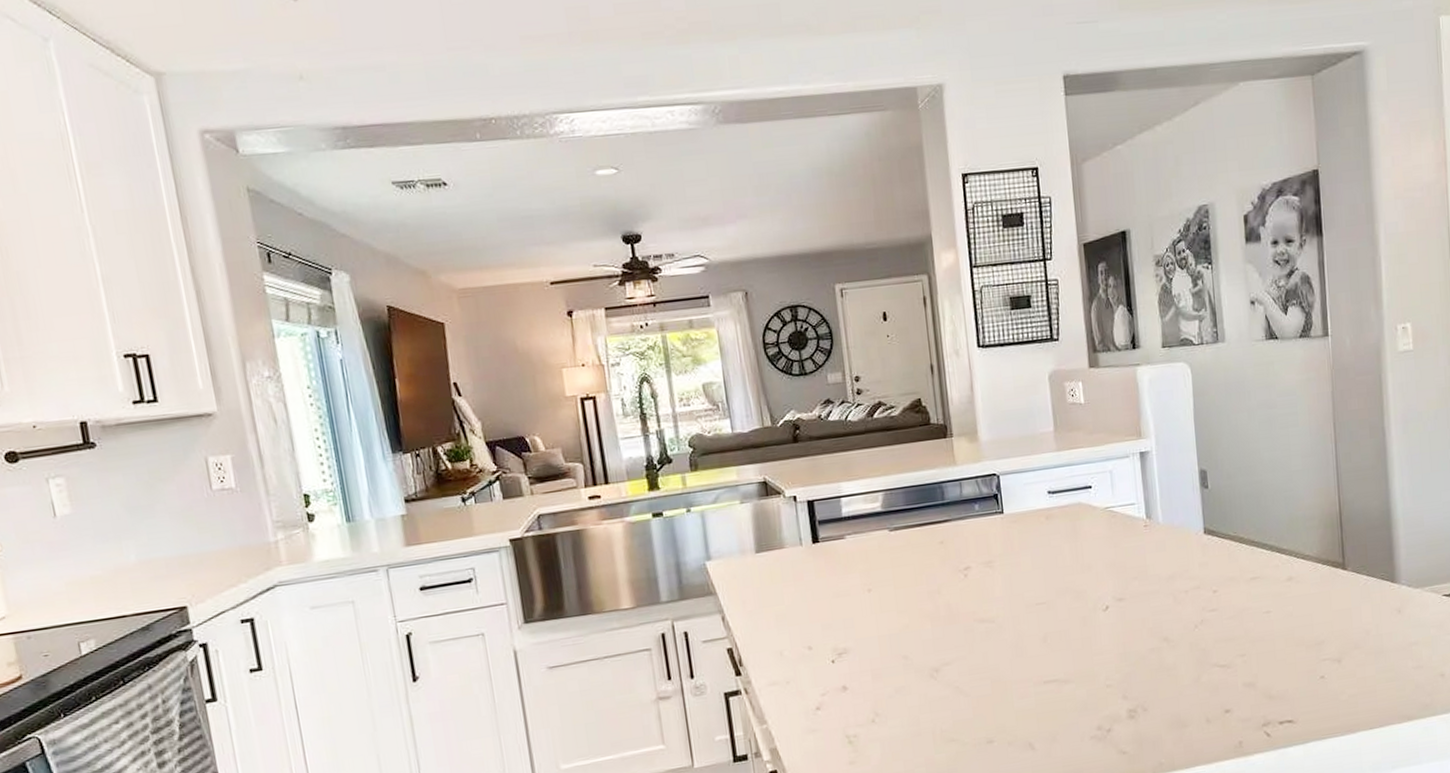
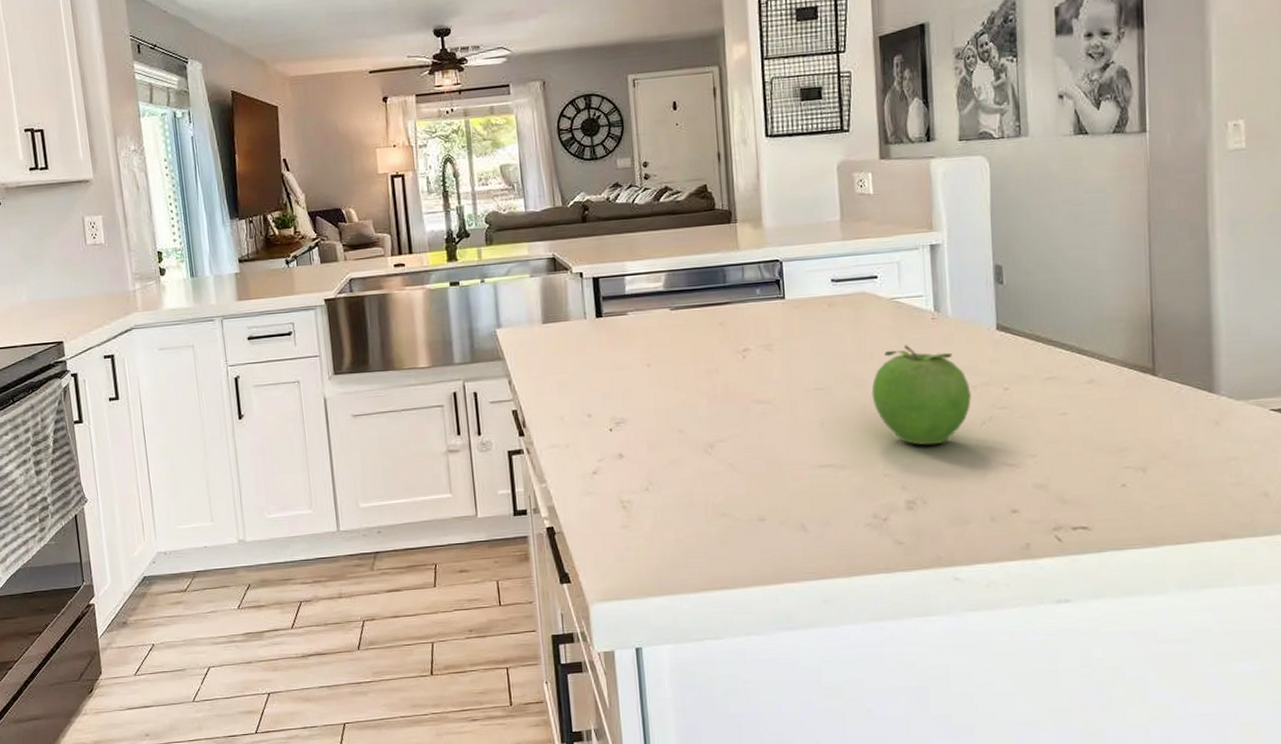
fruit: none [1091,553,1184,653] -> present [871,345,971,446]

